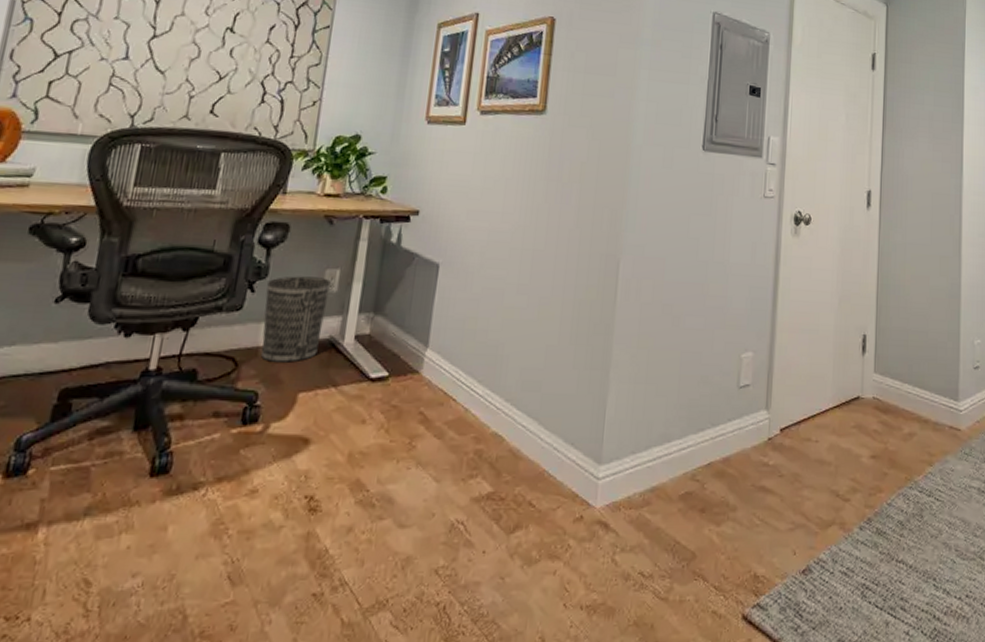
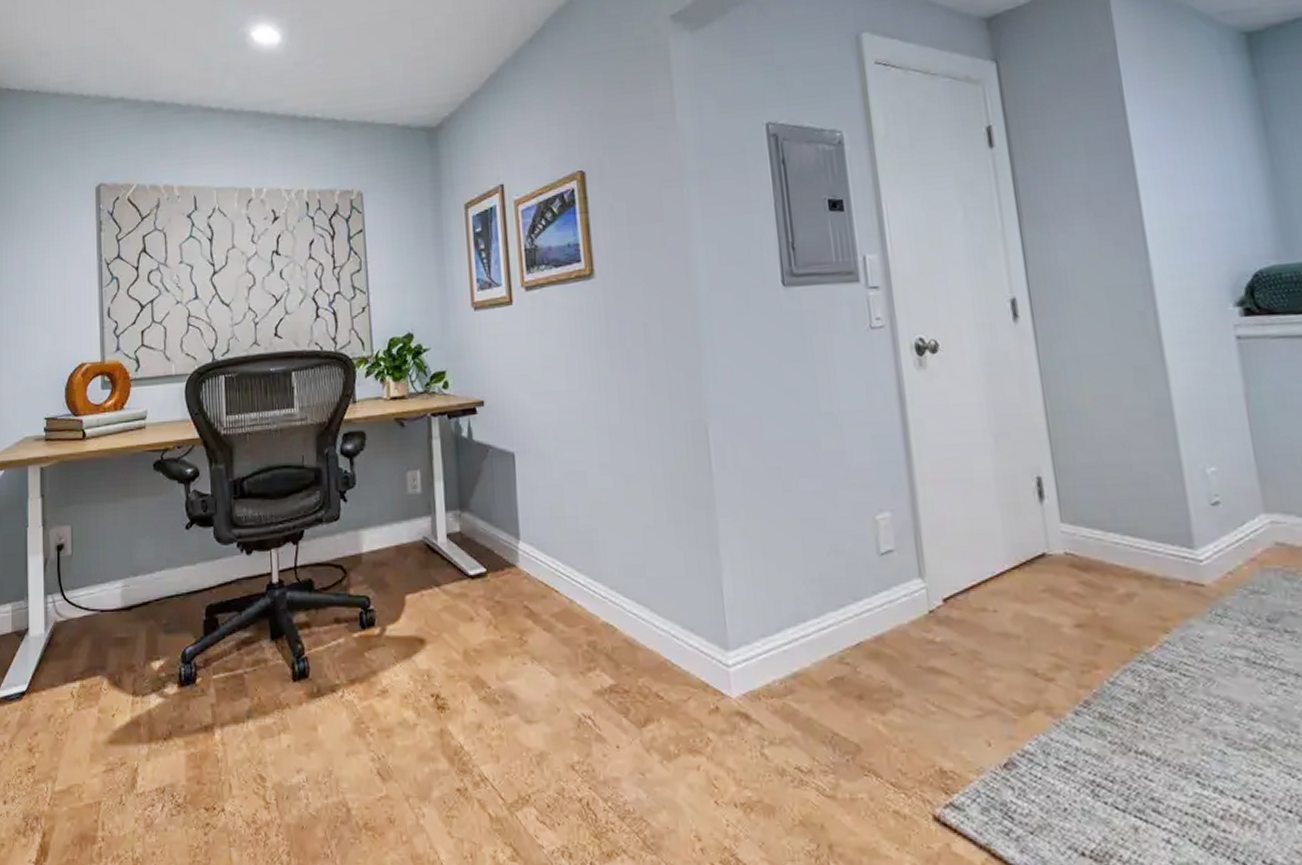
wastebasket: present [261,276,331,363] -> none [357,480,415,567]

